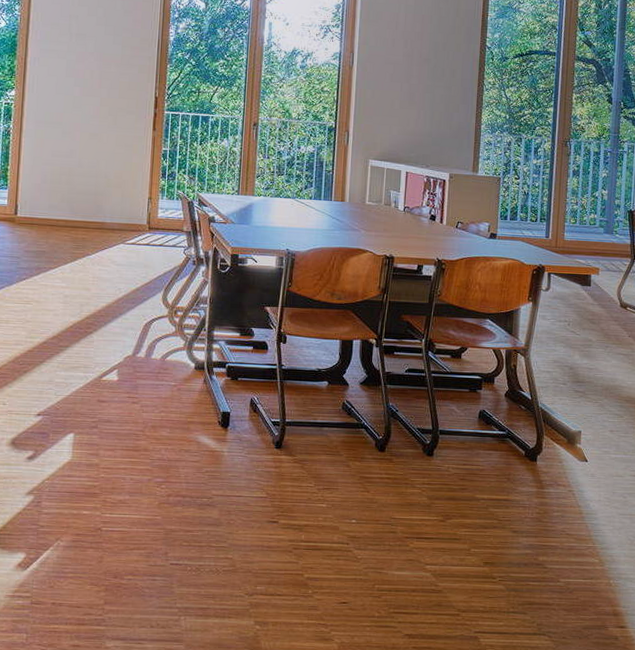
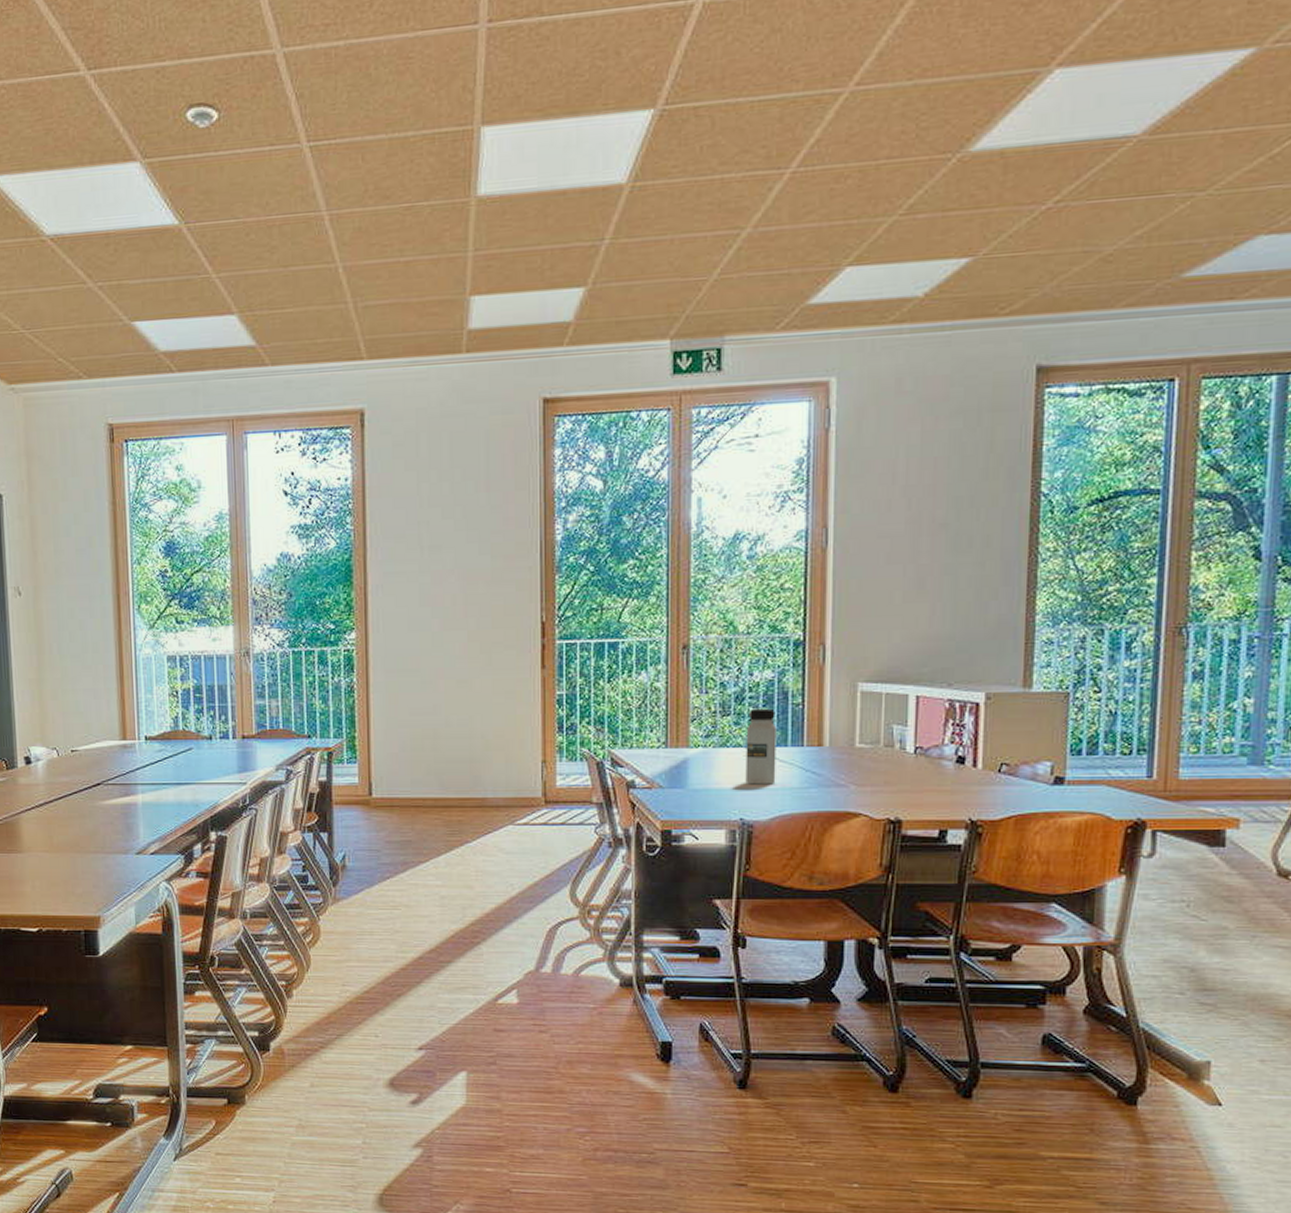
water bottle: none [291,171,315,226] -> present [745,708,777,785]

